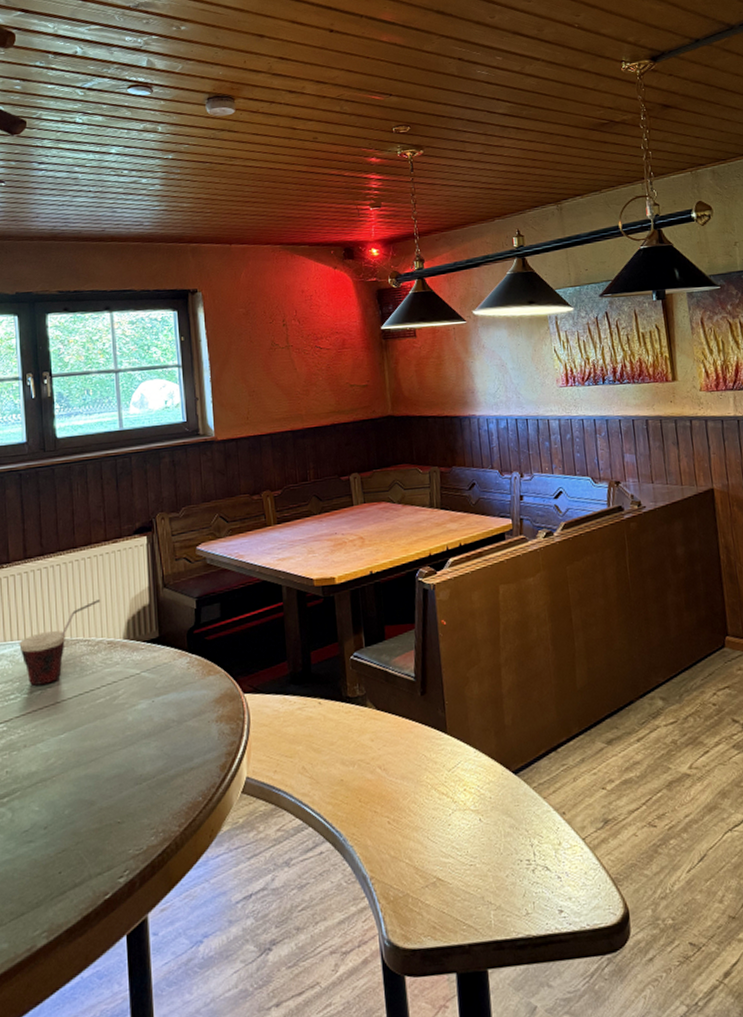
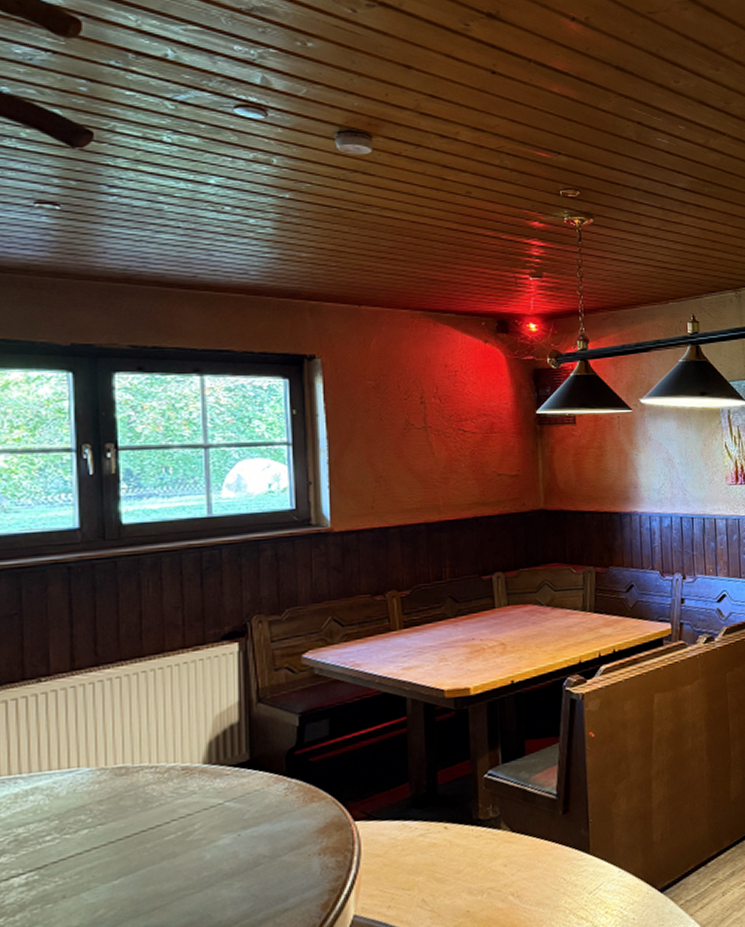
cup: present [19,598,100,686] -> none [60,716,173,823]

